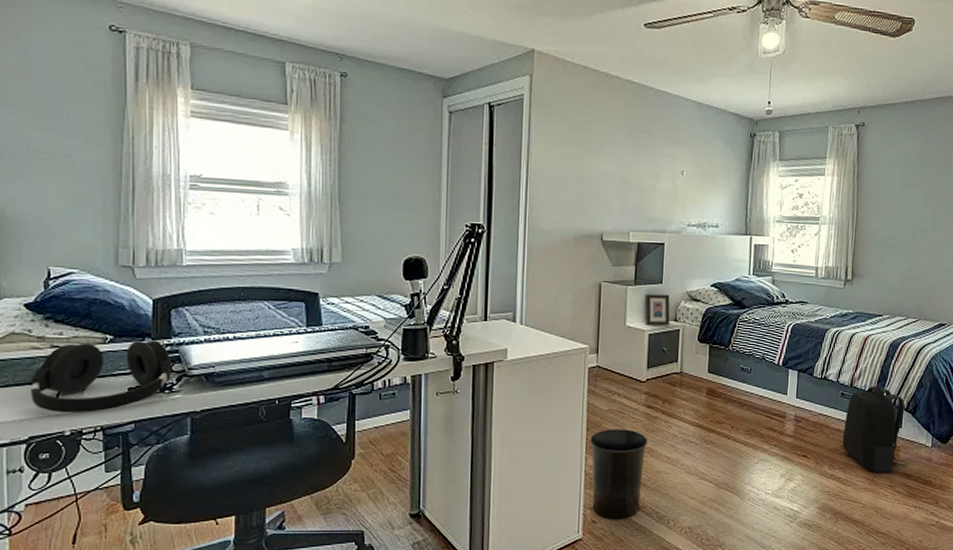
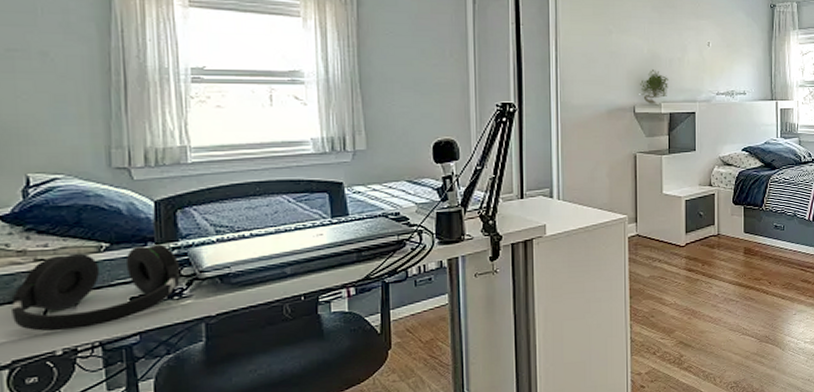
waste bin: present [590,429,648,519] -> none [634,293,691,382]
plant: none [609,197,640,236] -> present [640,70,670,107]
picture frame: present [645,294,670,326] -> none [680,161,705,192]

